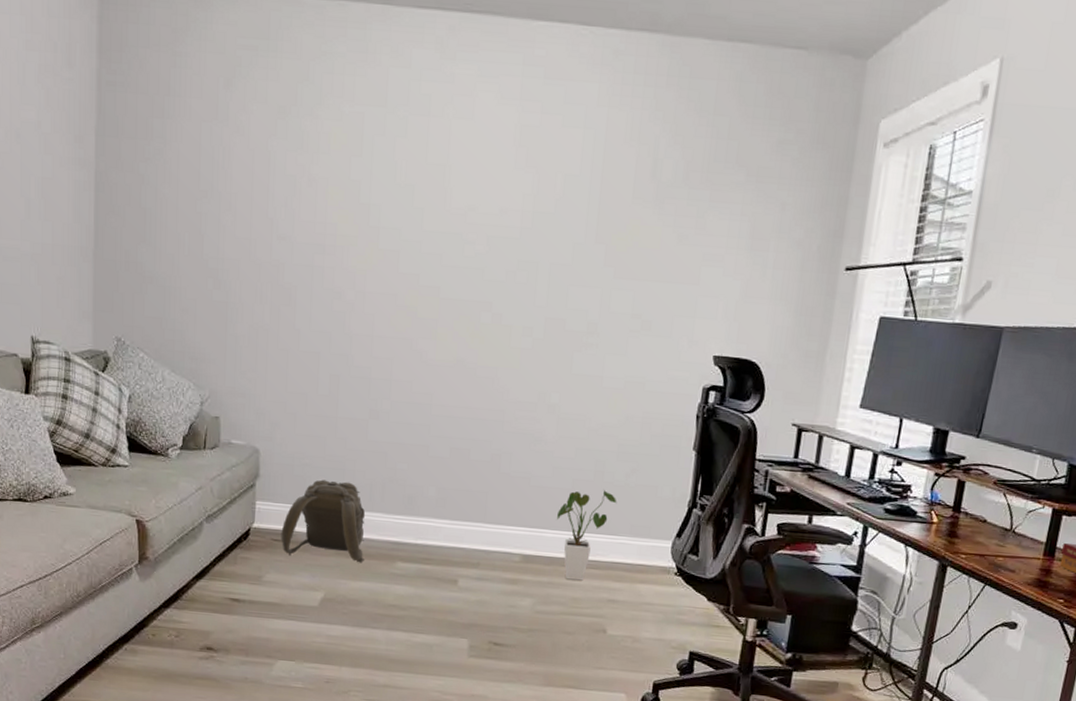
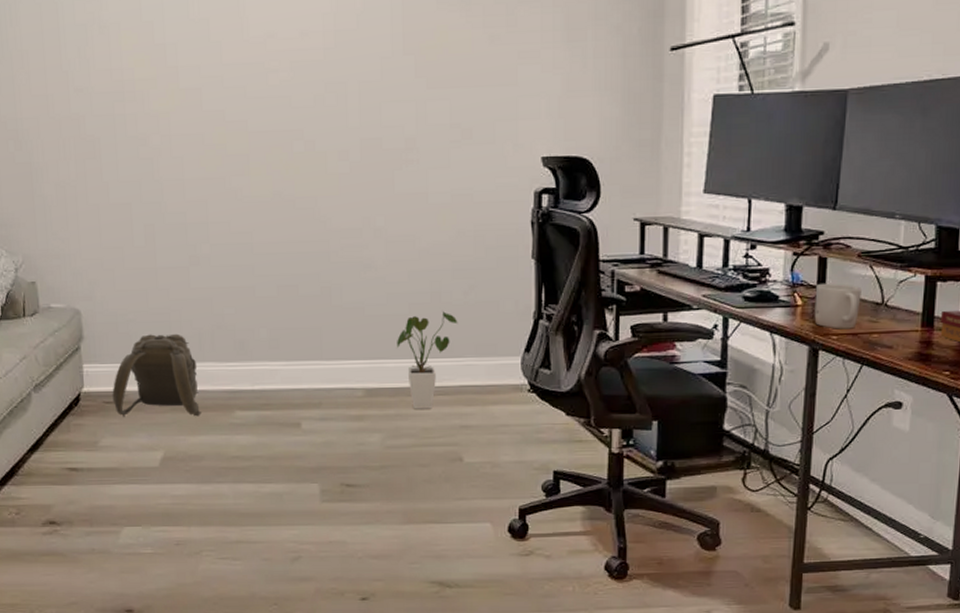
mug: none [946,504,994,550] -> present [814,283,863,329]

